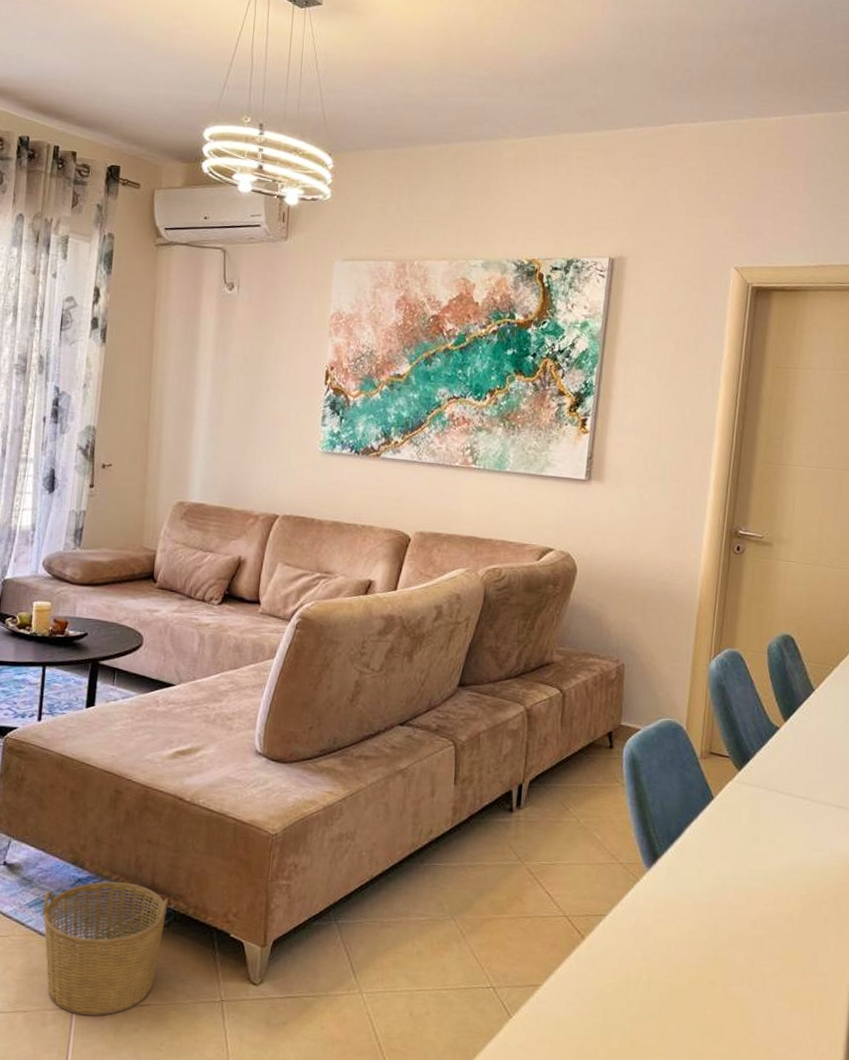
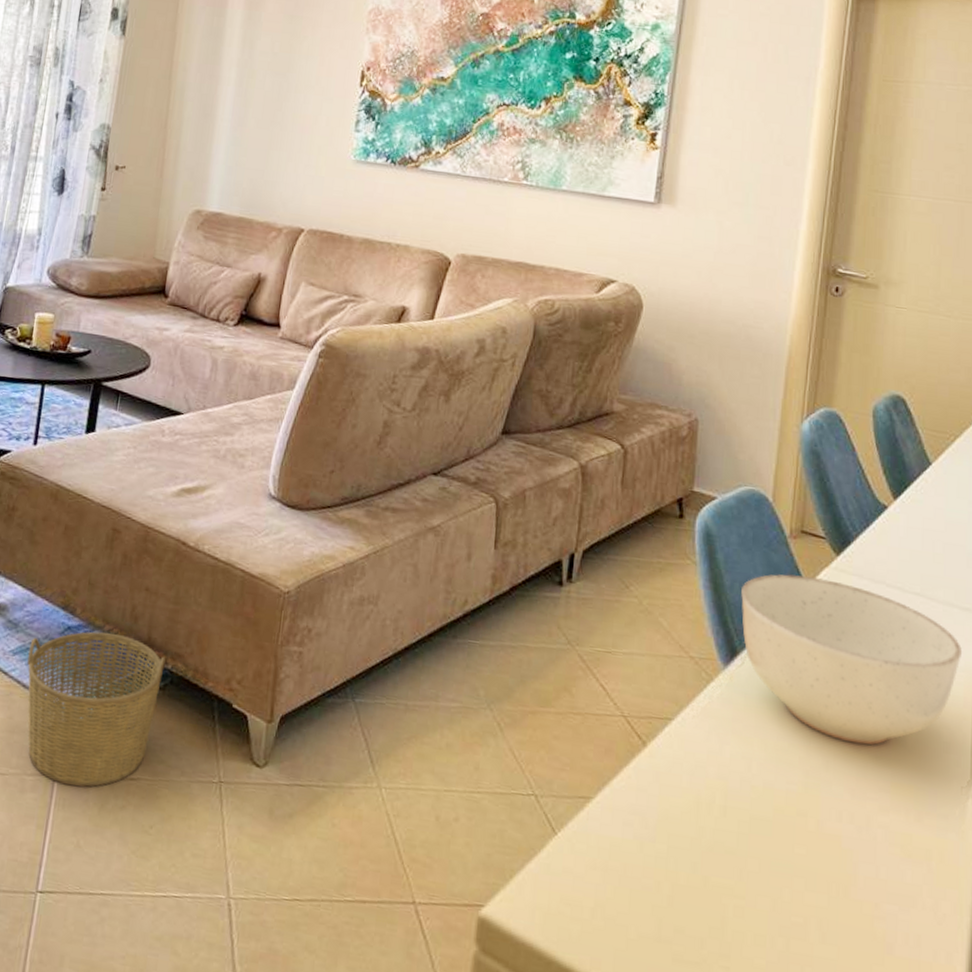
bowl: none [661,789,838,923] -> present [741,574,962,745]

